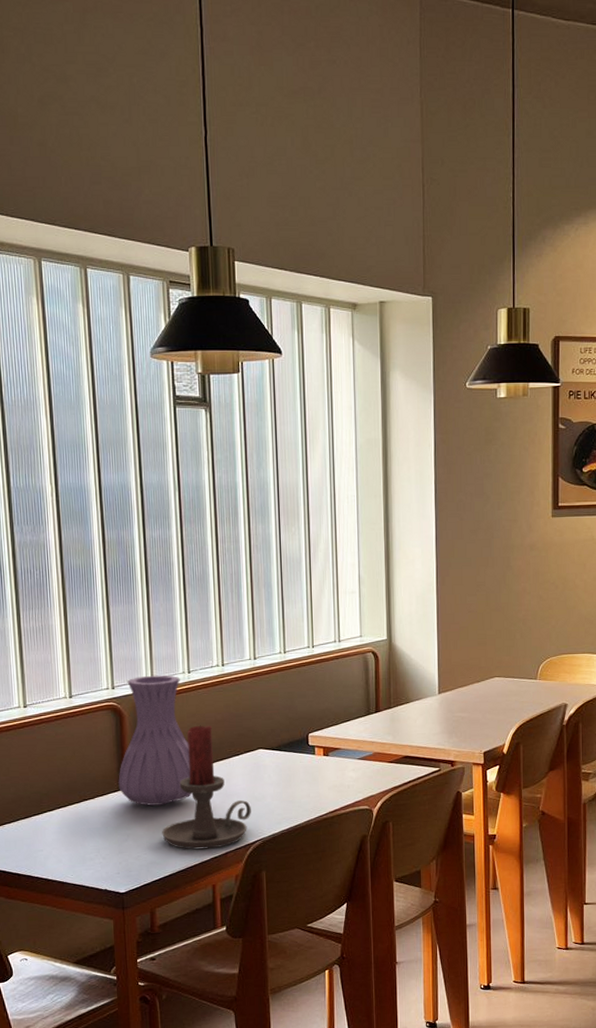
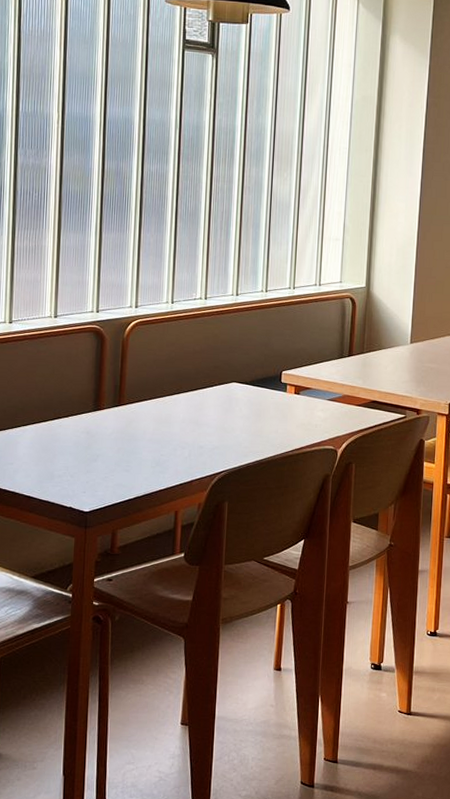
vase: present [118,675,193,806] -> none [93,302,166,429]
candle holder: present [162,725,251,850] -> none [131,354,220,476]

